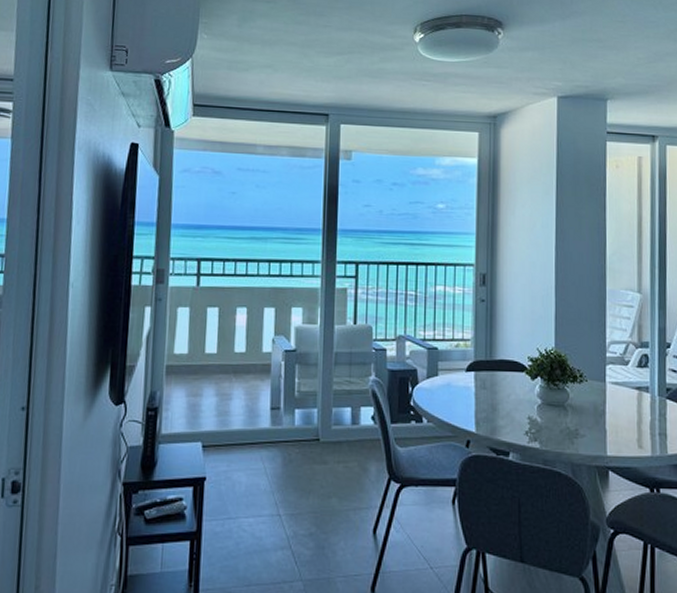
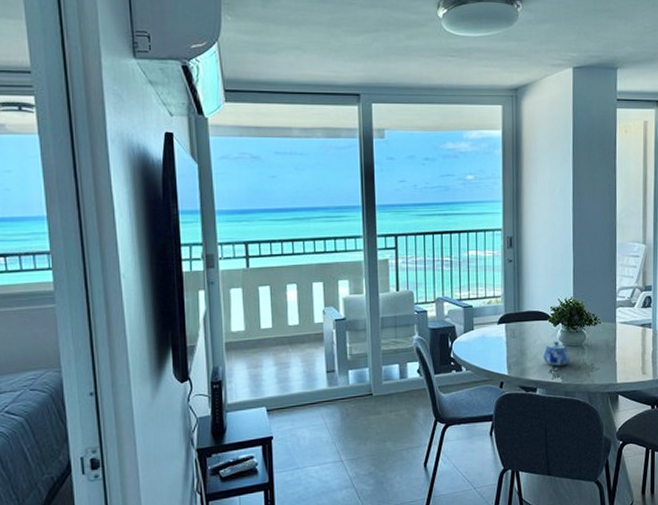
teapot: none [517,398,551,428] -> present [542,341,571,366]

